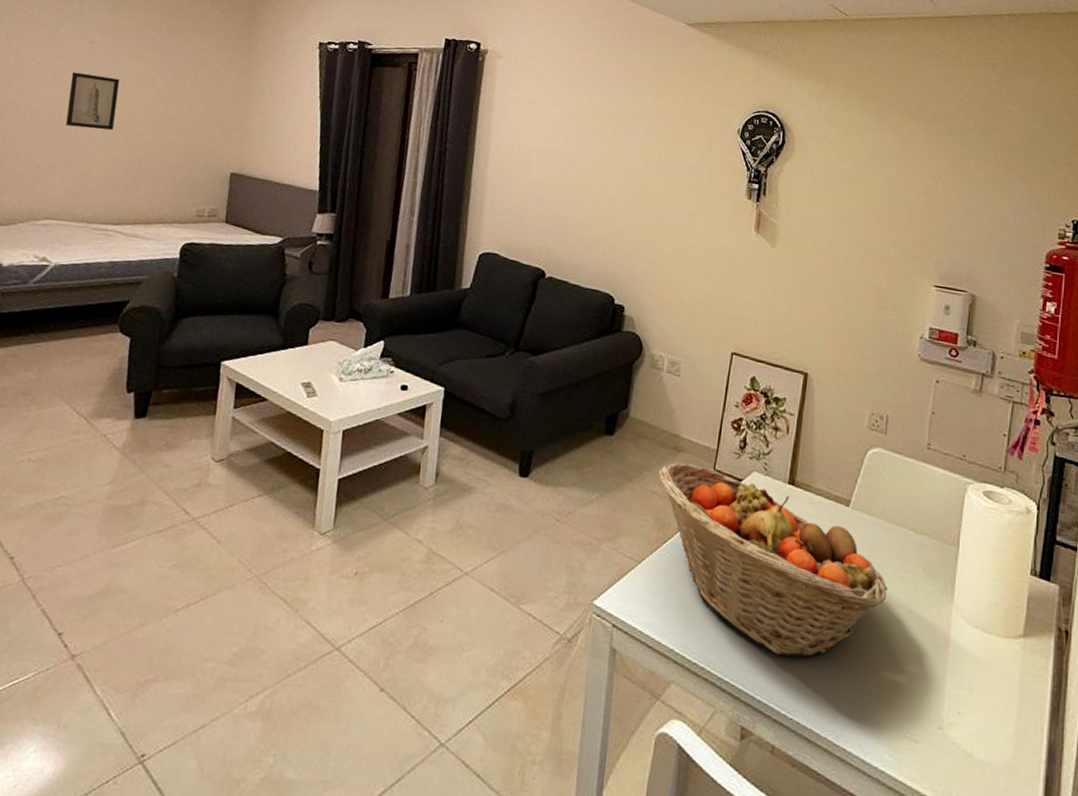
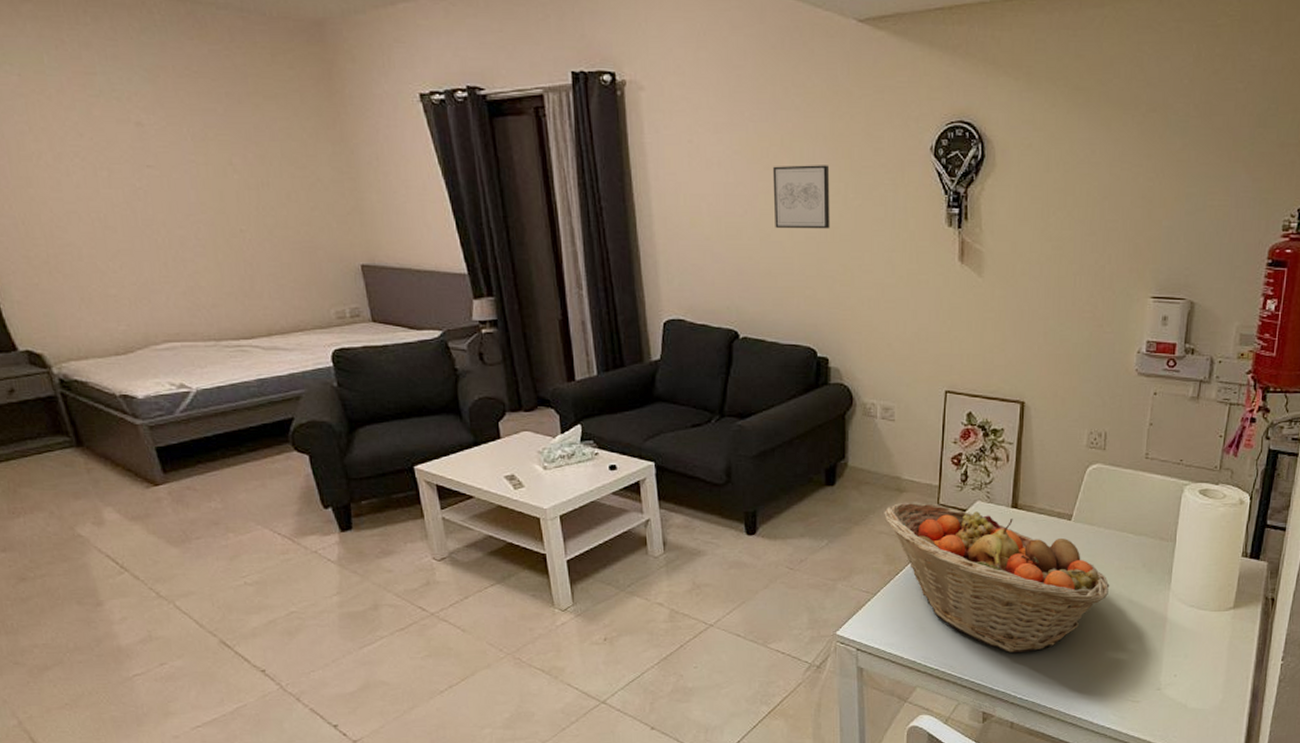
wall art: present [65,72,120,130] -> none [129,165,206,232]
wall art: none [593,131,647,189] -> present [772,165,830,229]

